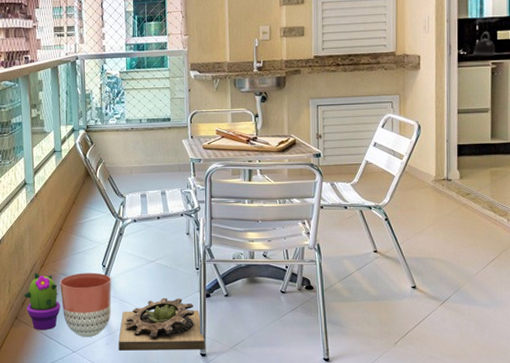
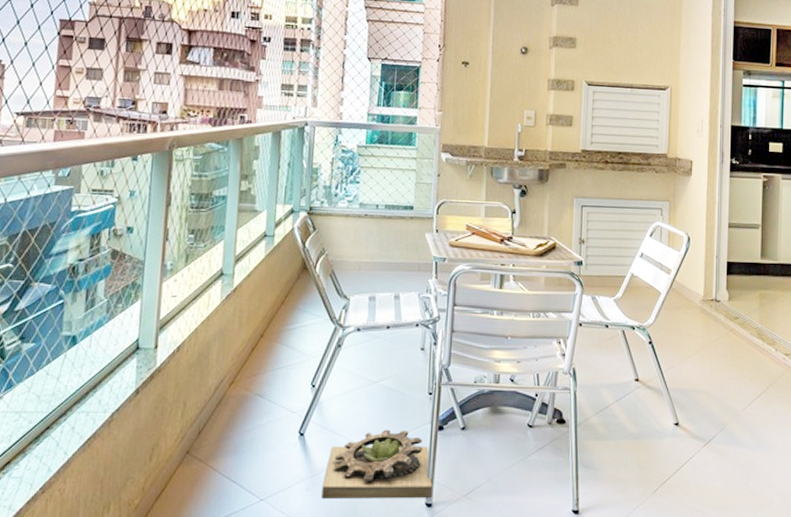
flowerpot: present [24,272,61,331] -> none [202,391,251,471]
planter: present [60,272,112,337] -> none [252,393,321,480]
kettle: present [473,32,495,57] -> none [745,142,767,169]

